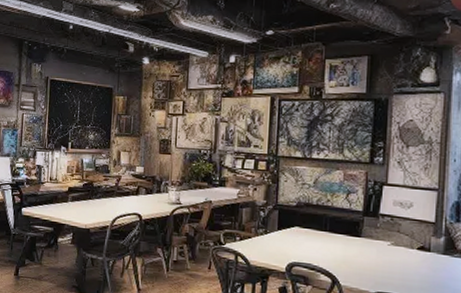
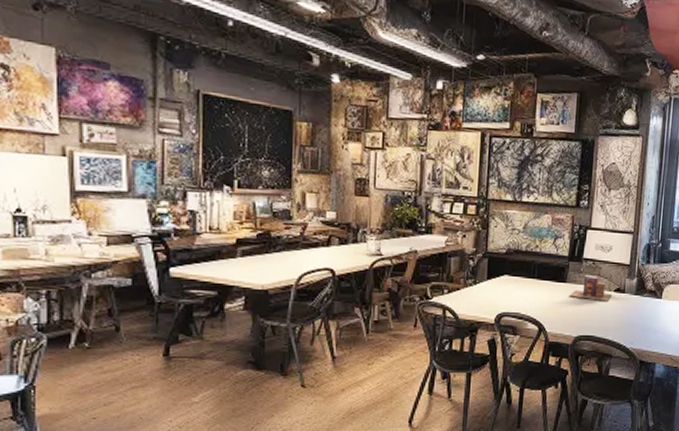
books: none [364,230,414,259] -> present [568,274,612,301]

